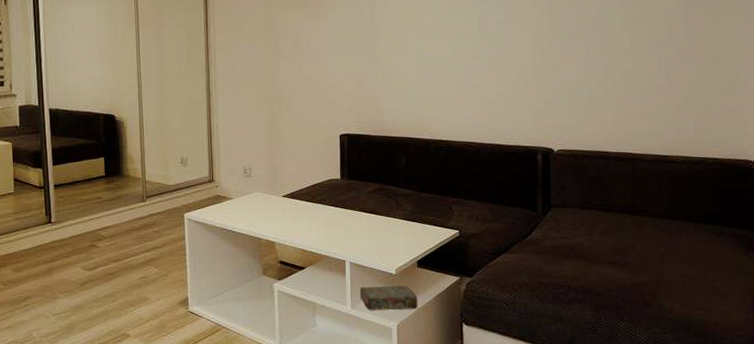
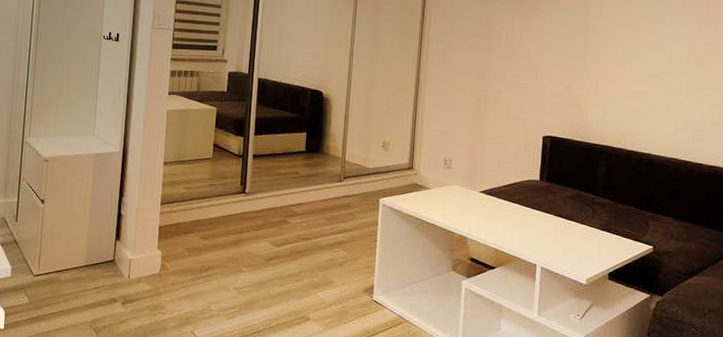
decorative box: present [360,285,418,311] -> none [548,293,606,323]

